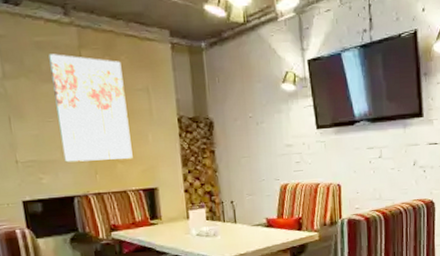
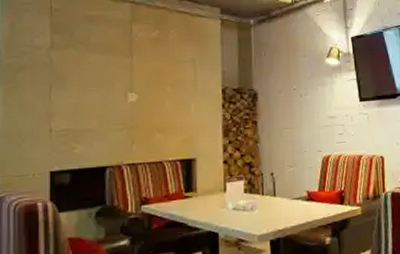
wall art: present [48,54,133,163] -> none [100,27,173,132]

